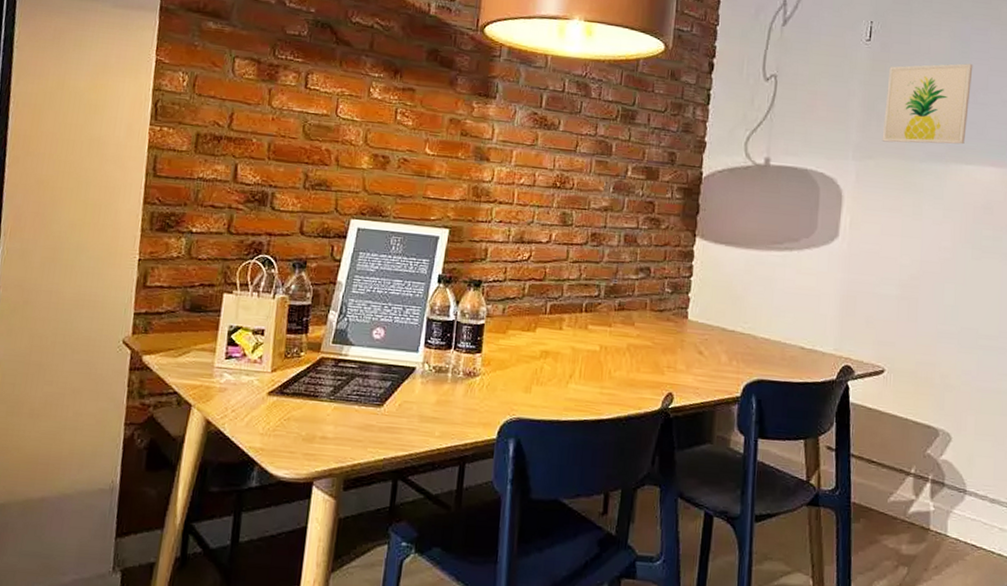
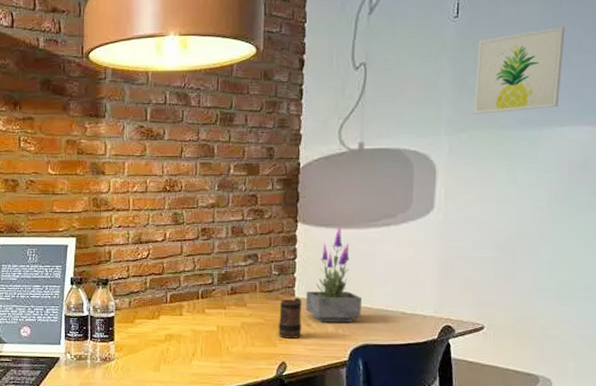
mug: none [666,320,694,367] -> present [278,297,302,339]
potted plant: none [699,245,760,354] -> present [306,226,363,322]

